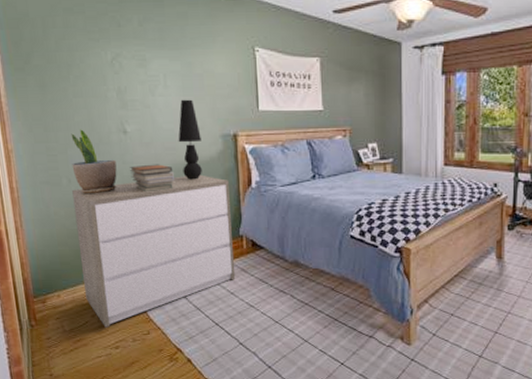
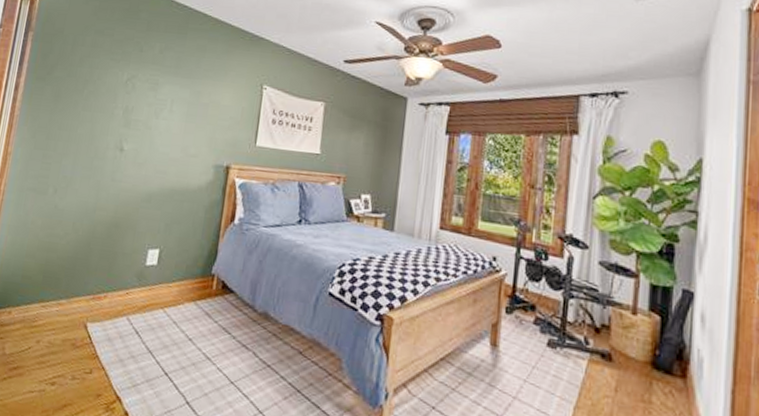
potted plant: present [71,129,117,194] -> none [61,141,106,208]
dresser: present [72,174,236,328] -> none [36,200,212,358]
book stack: present [130,164,174,192] -> none [116,184,159,214]
table lamp: present [178,99,202,180] -> none [168,125,195,208]

